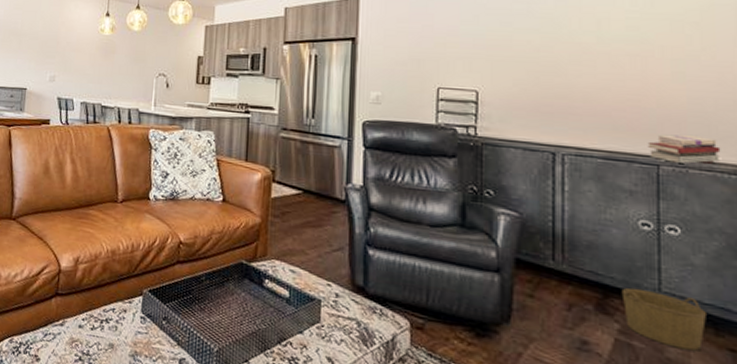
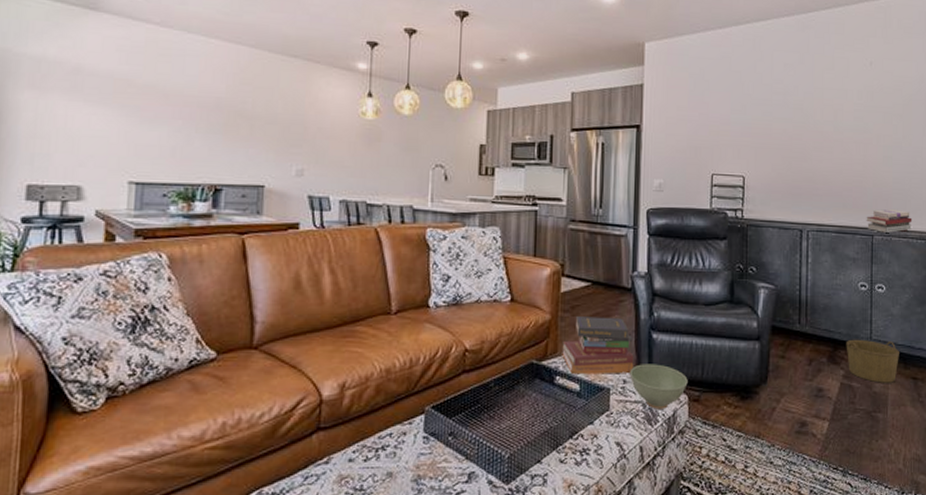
books: none [271,223,348,287] -> present [562,317,634,375]
bowl: none [342,279,410,332] -> present [629,364,688,409]

